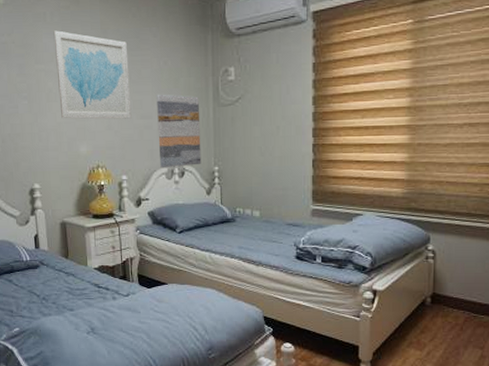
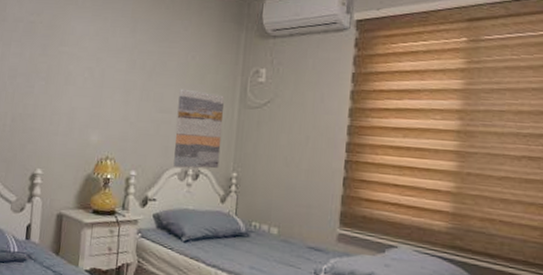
wall art: present [53,30,132,119] -> none [77,15,156,111]

